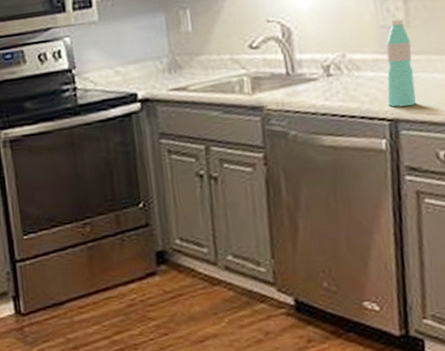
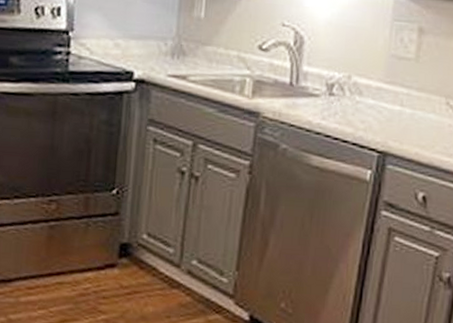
water bottle: present [386,19,416,107] -> none [381,50,416,141]

